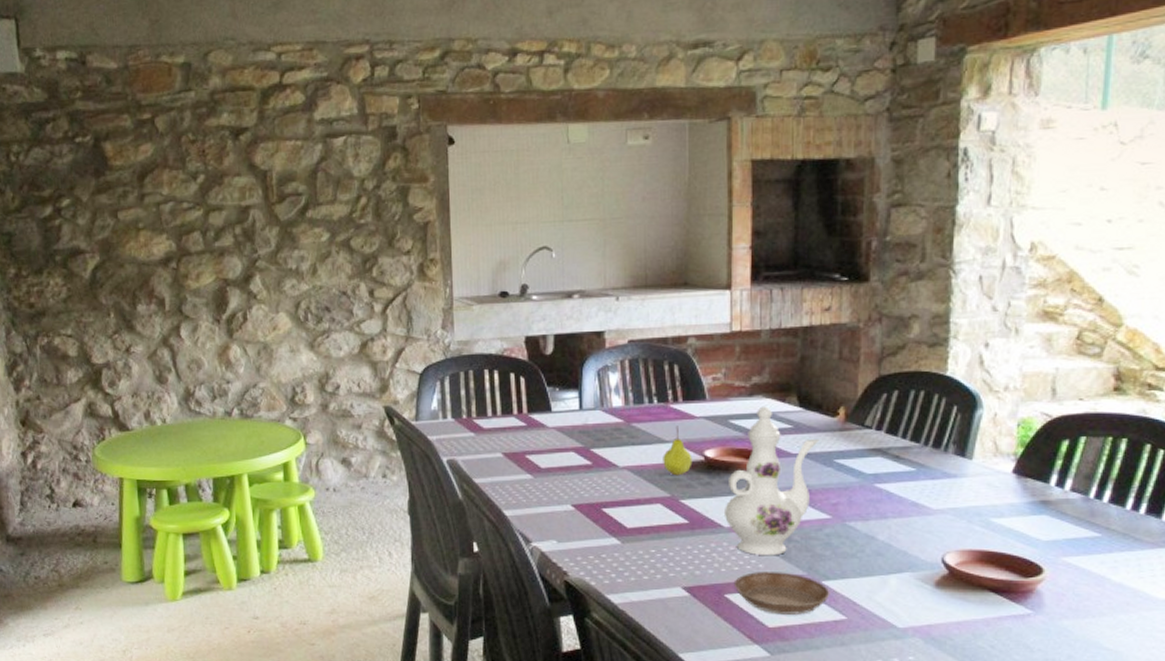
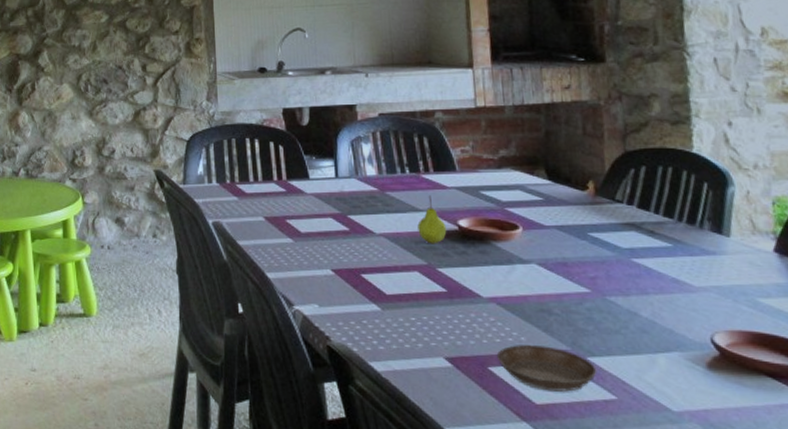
ewer: present [725,406,820,555] -> none [482,178,572,328]

